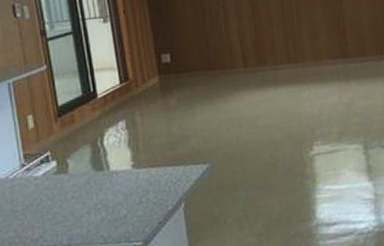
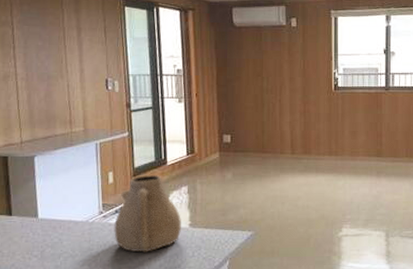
teapot: none [40,112,123,208] -> present [114,174,181,252]

